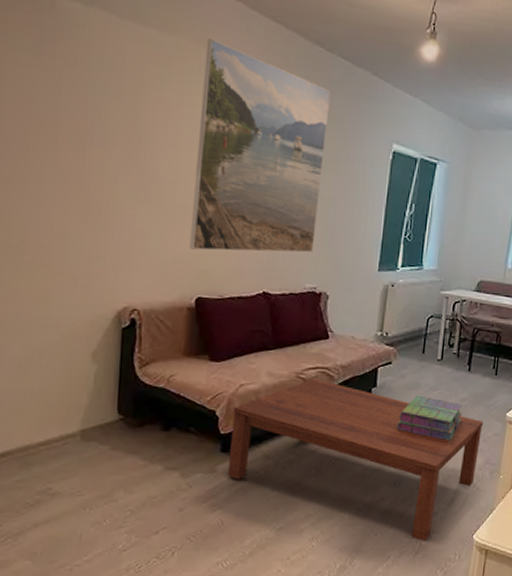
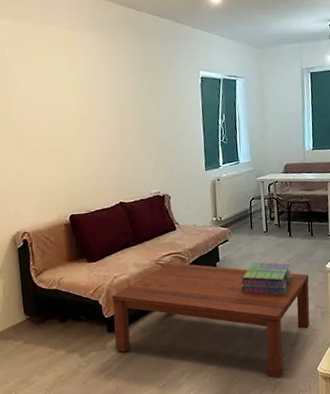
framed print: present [189,38,331,253] -> none [47,18,153,179]

